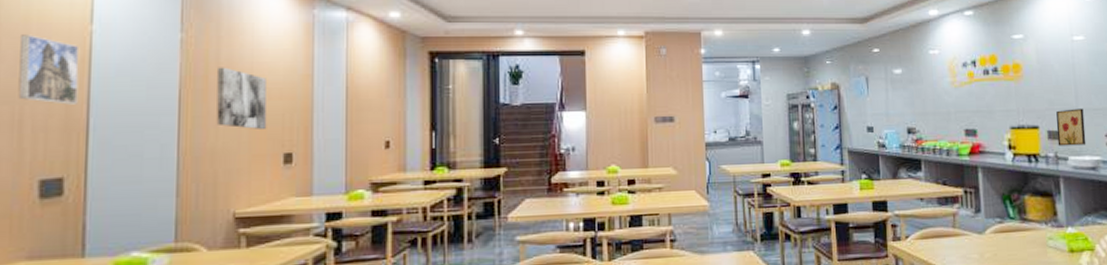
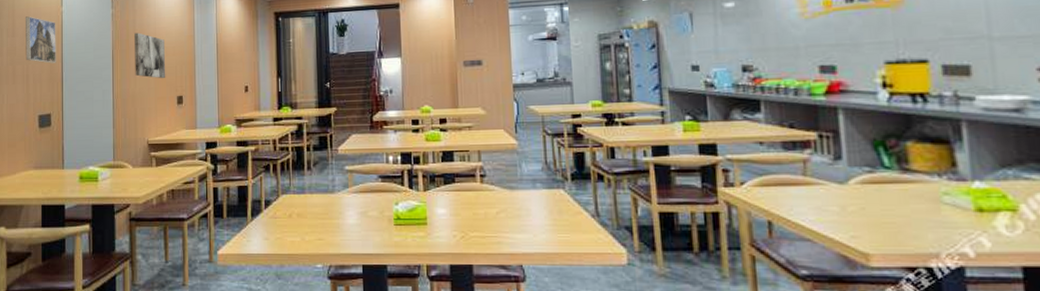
wall art: present [1056,108,1086,146] -> none [955,36,1005,84]

